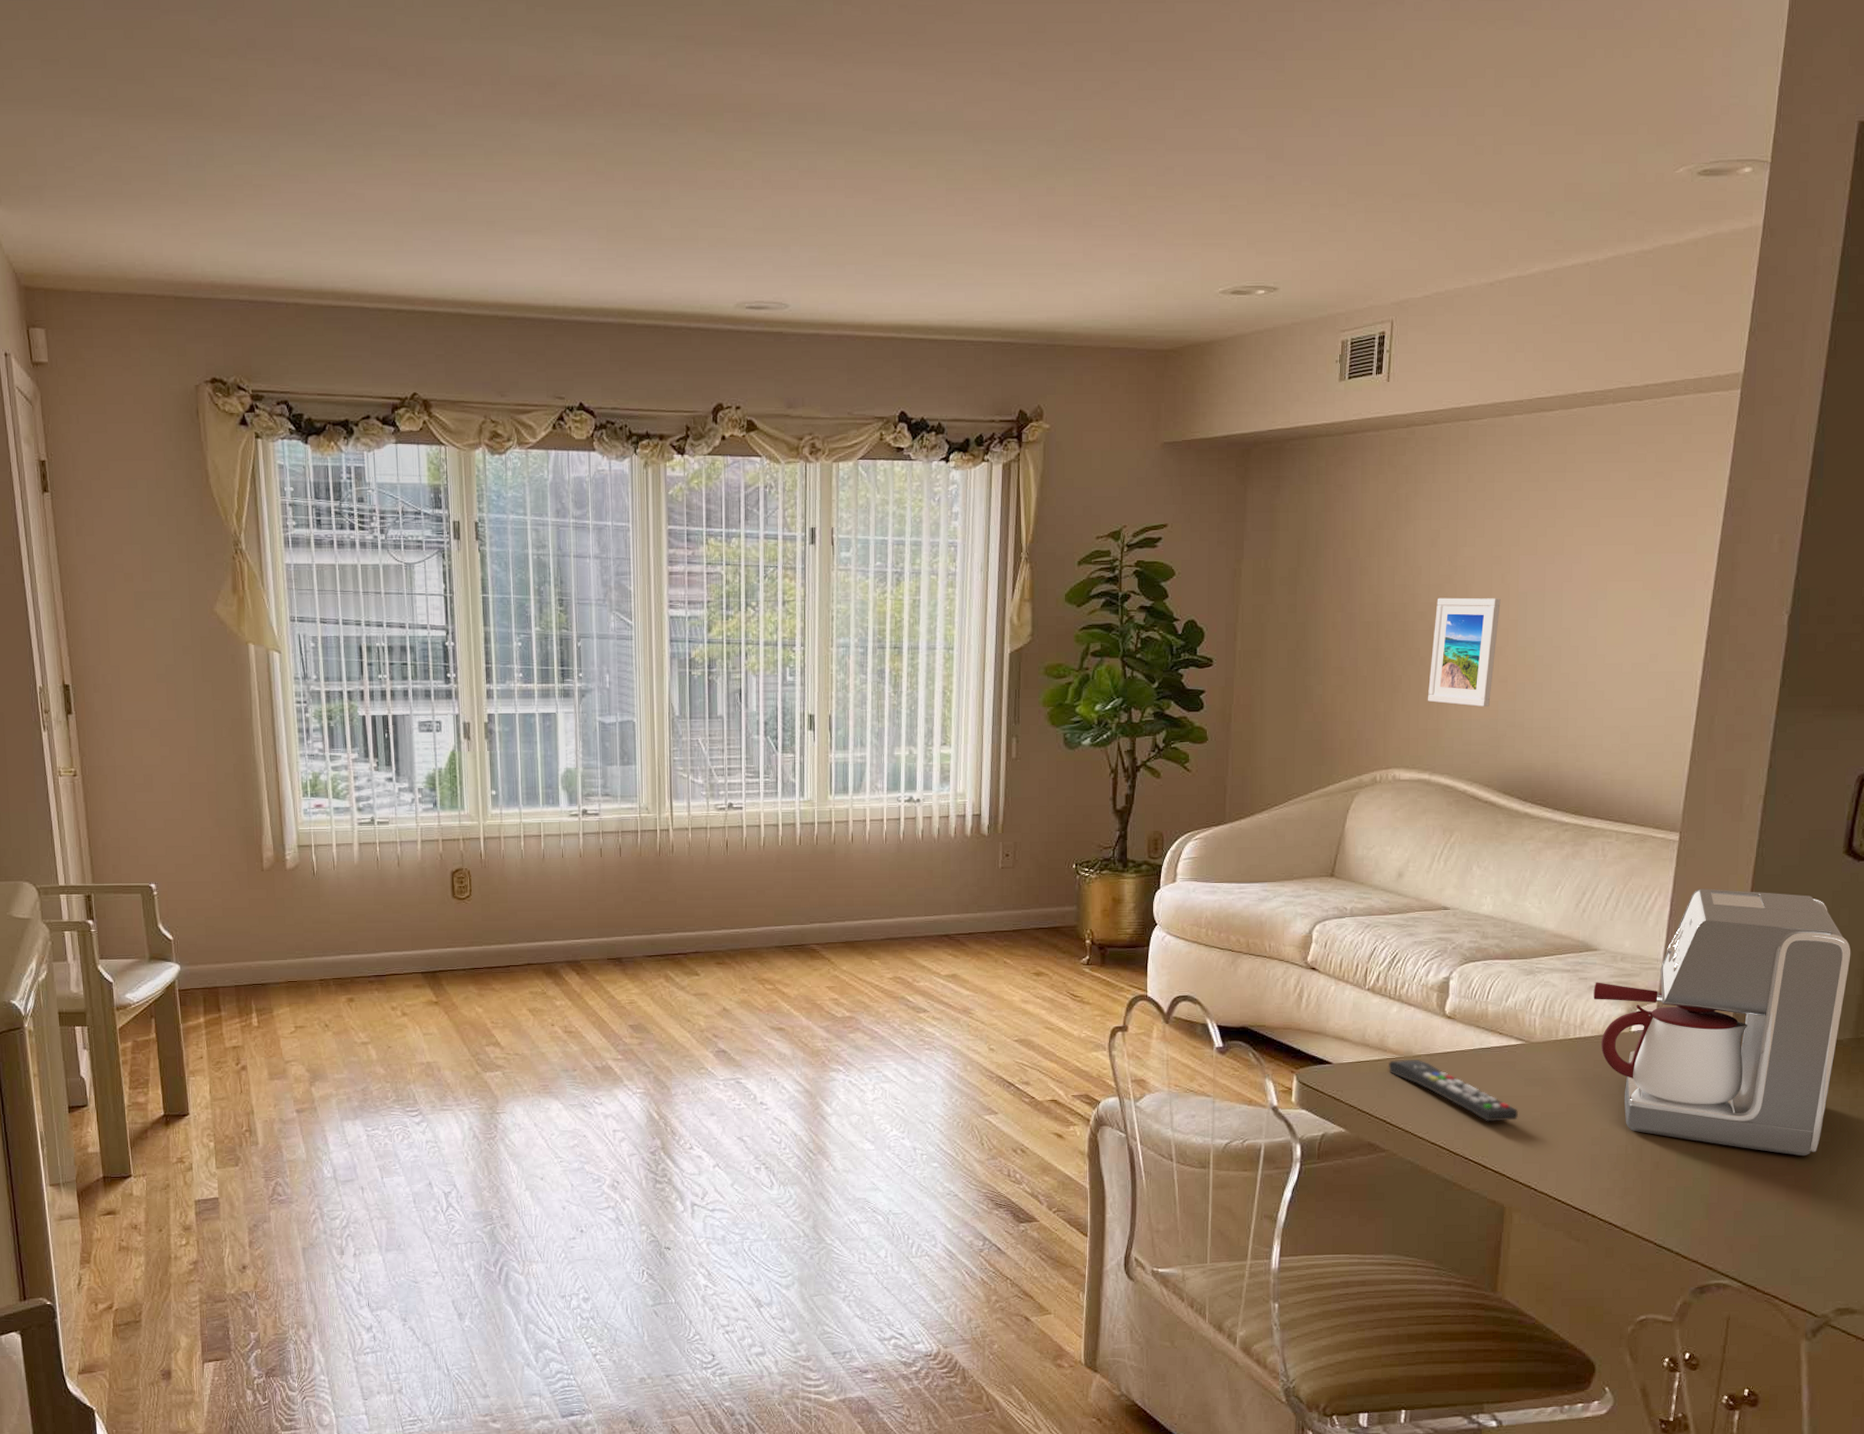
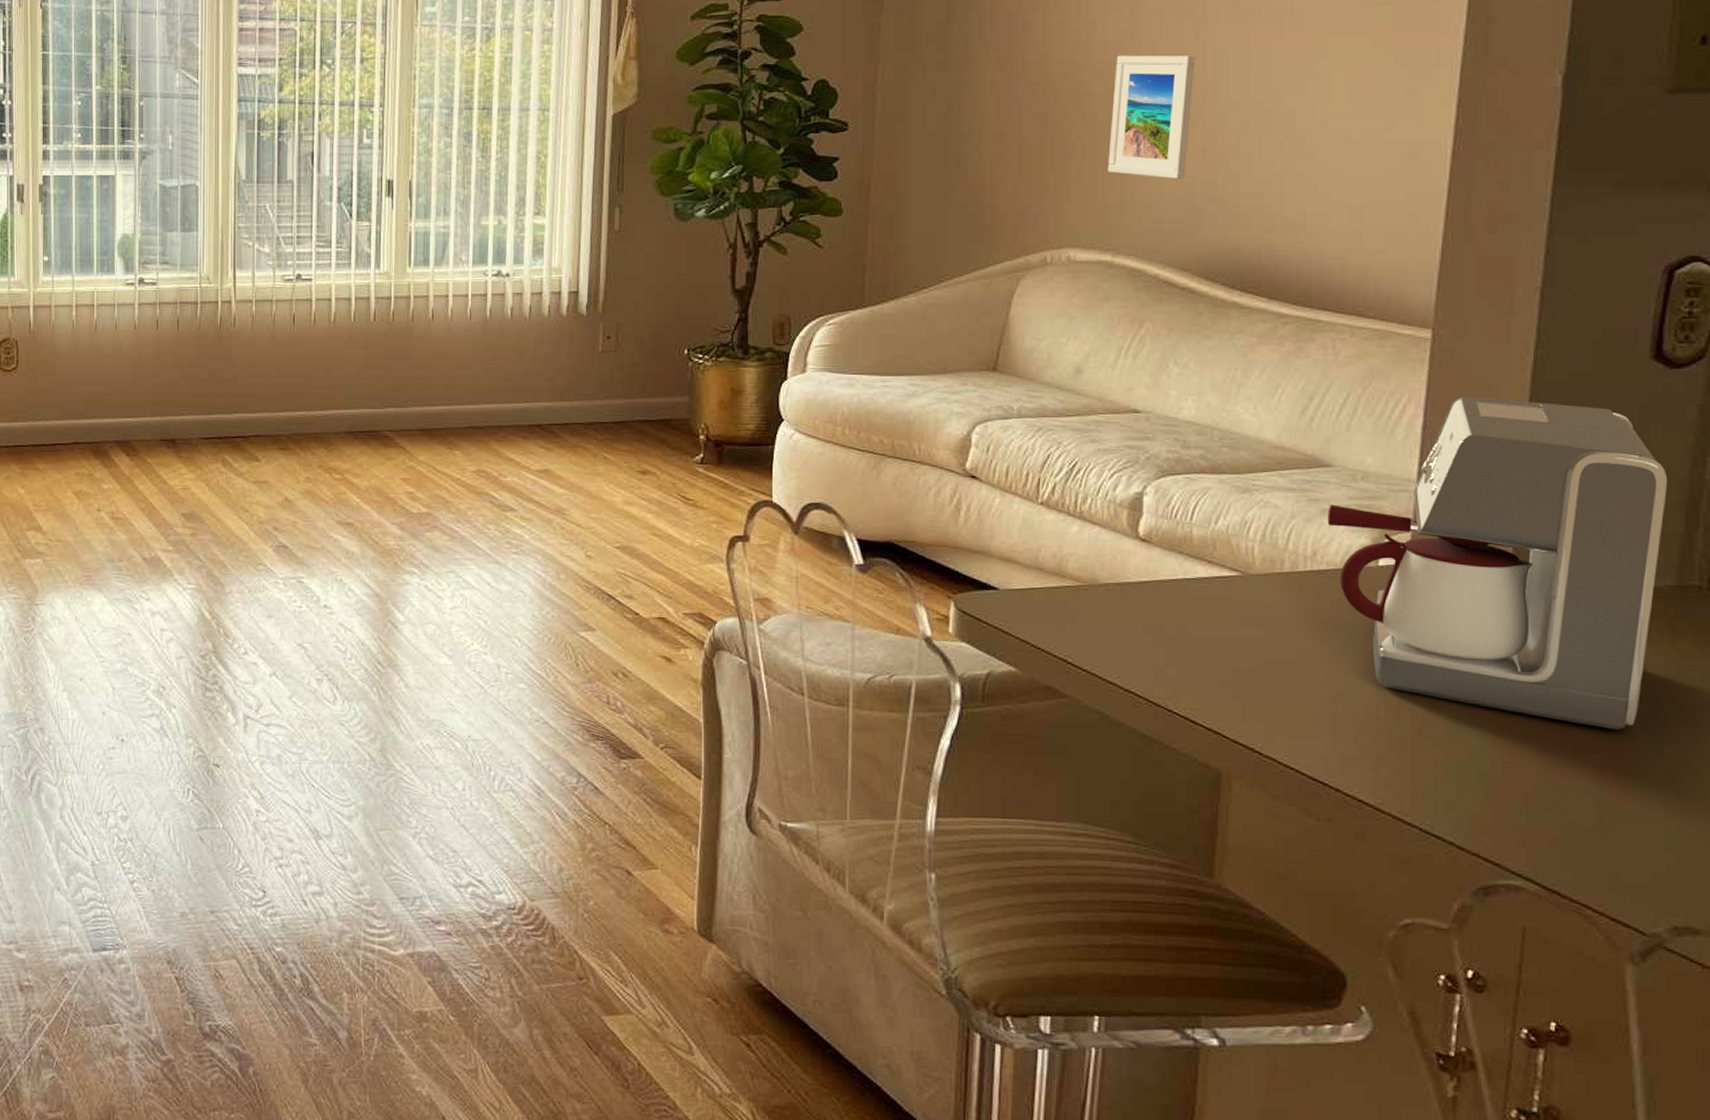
remote control: present [1388,1060,1518,1122] -> none [1067,588,1235,668]

